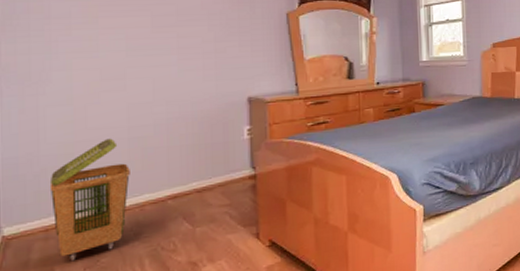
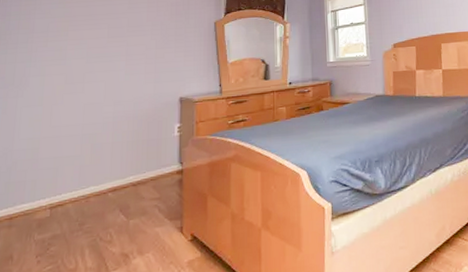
laundry basket: present [49,138,130,262] -> none [17,135,81,249]

